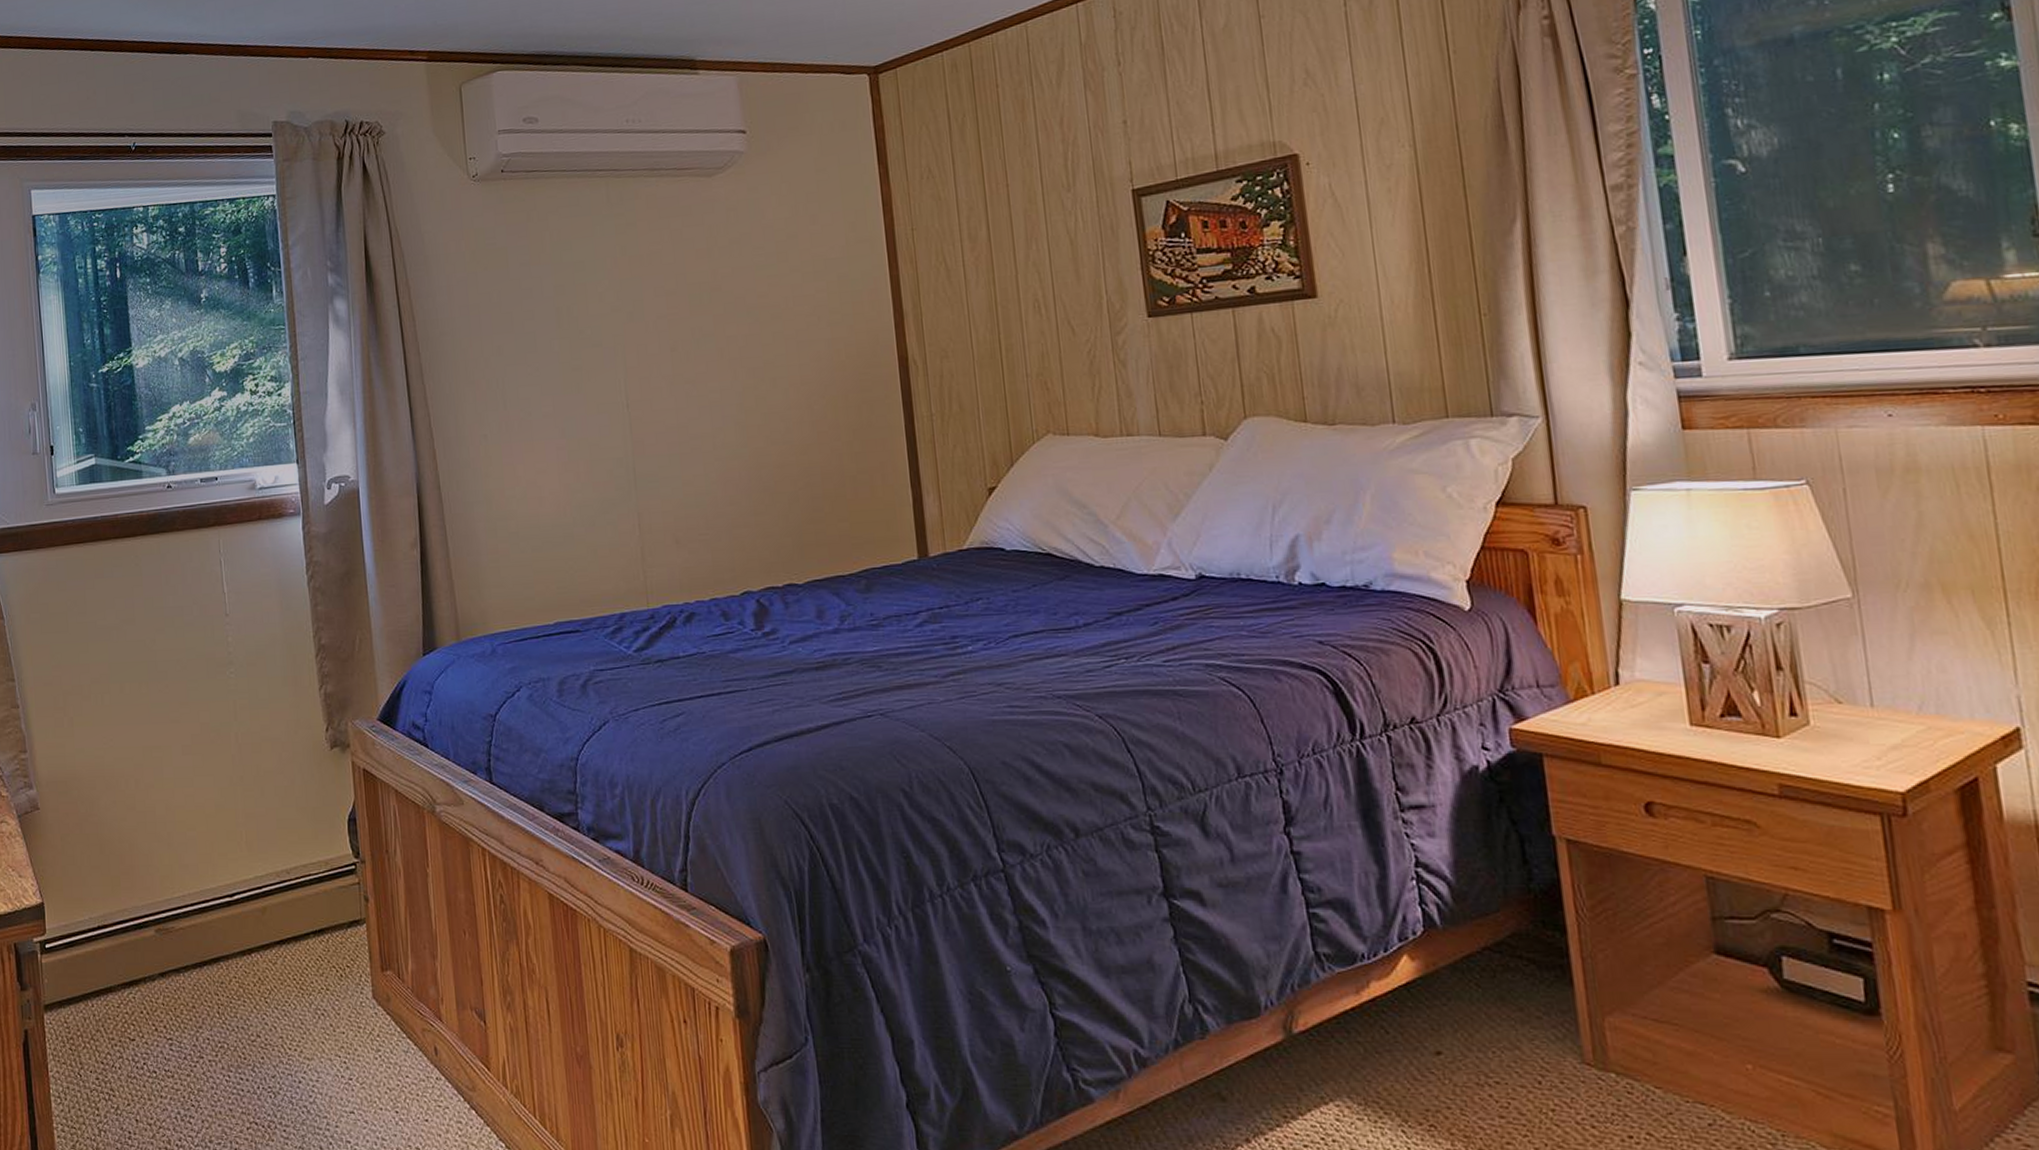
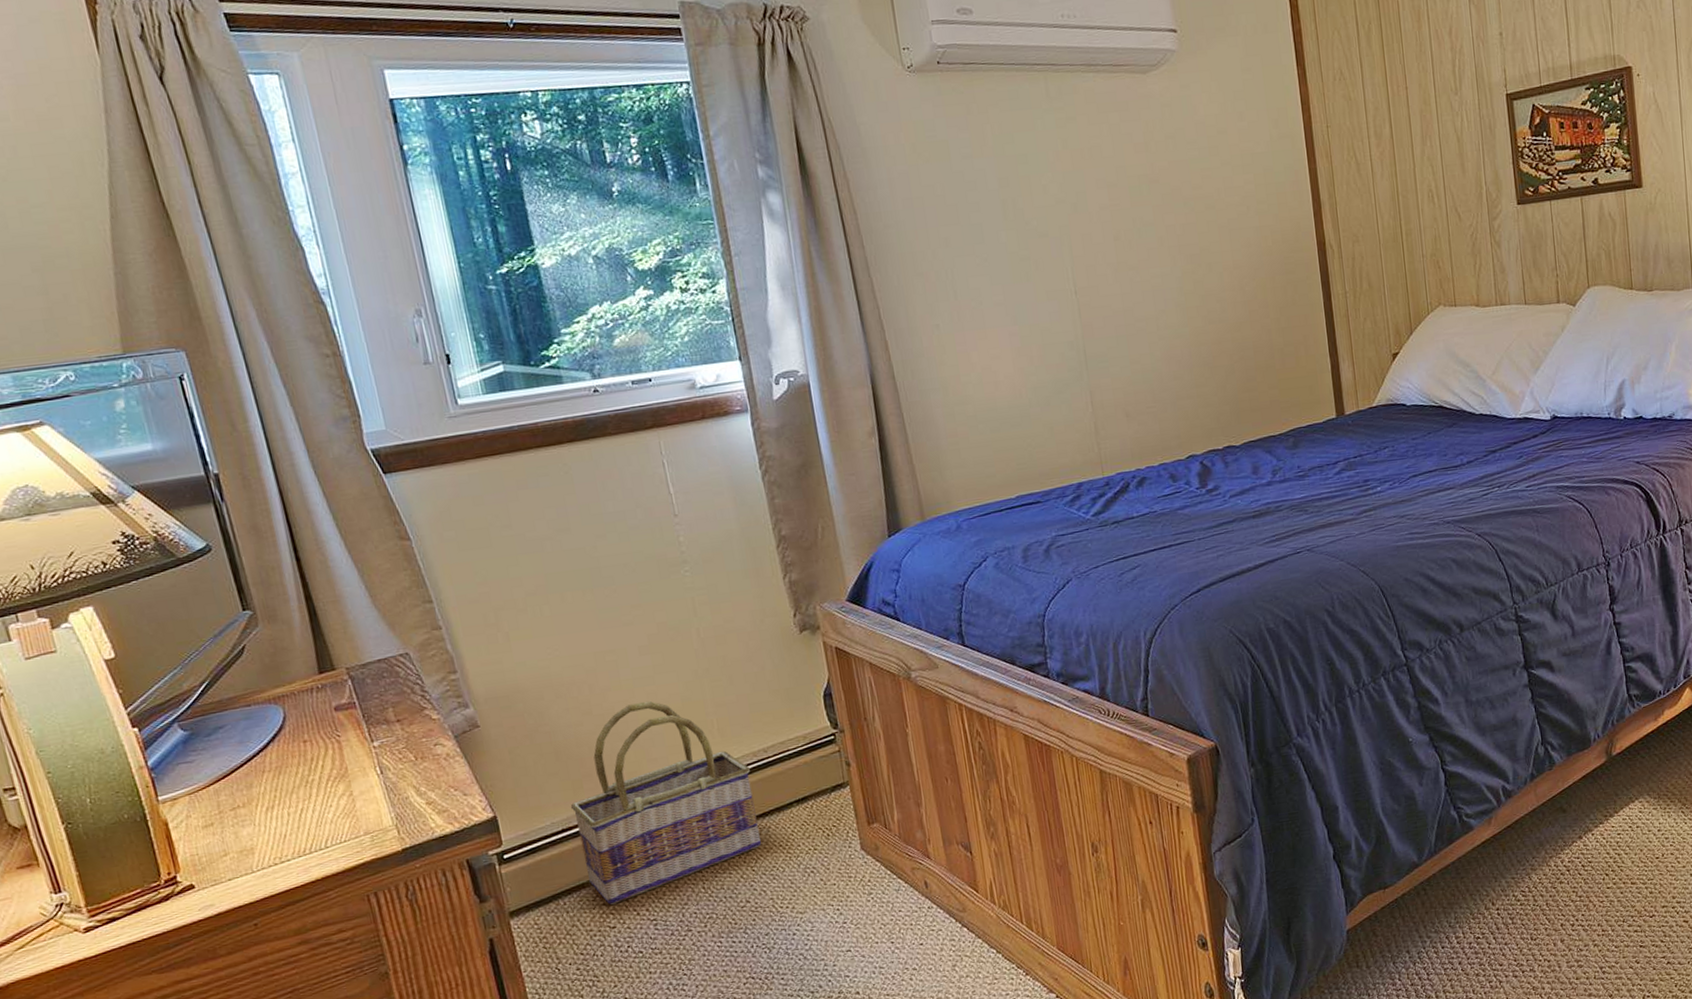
basket: none [107,803,277,1015] -> present [570,700,762,905]

